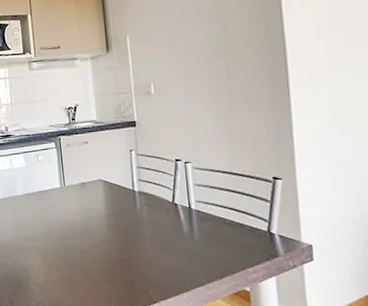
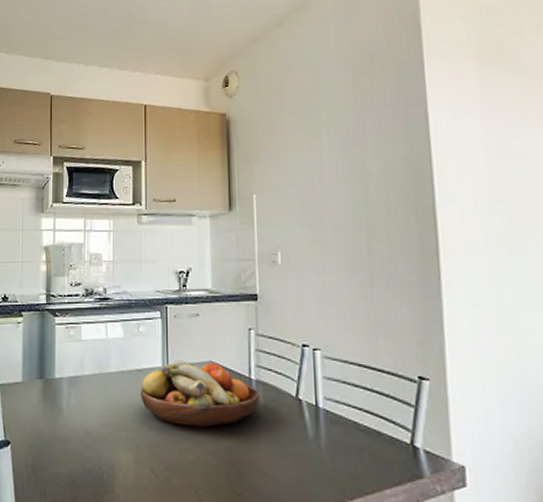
fruit bowl: none [44,180,143,233] -> present [141,360,260,427]

